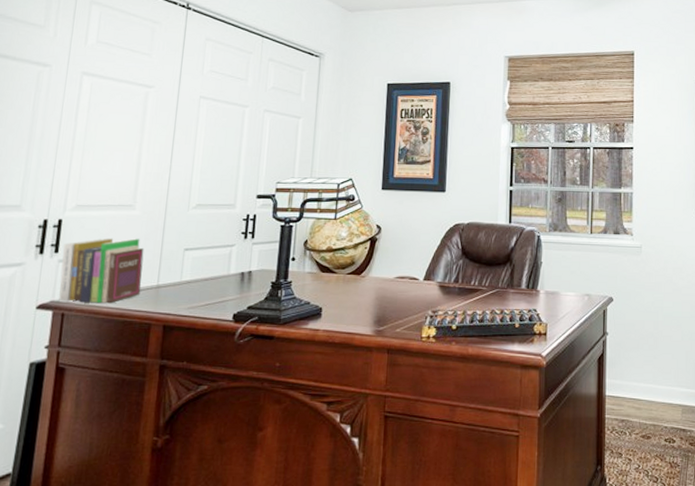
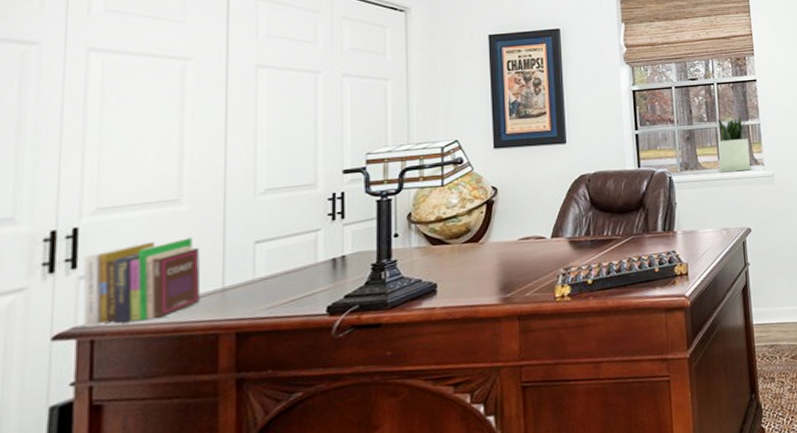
planter: none [585,182,622,239] -> present [717,115,754,173]

